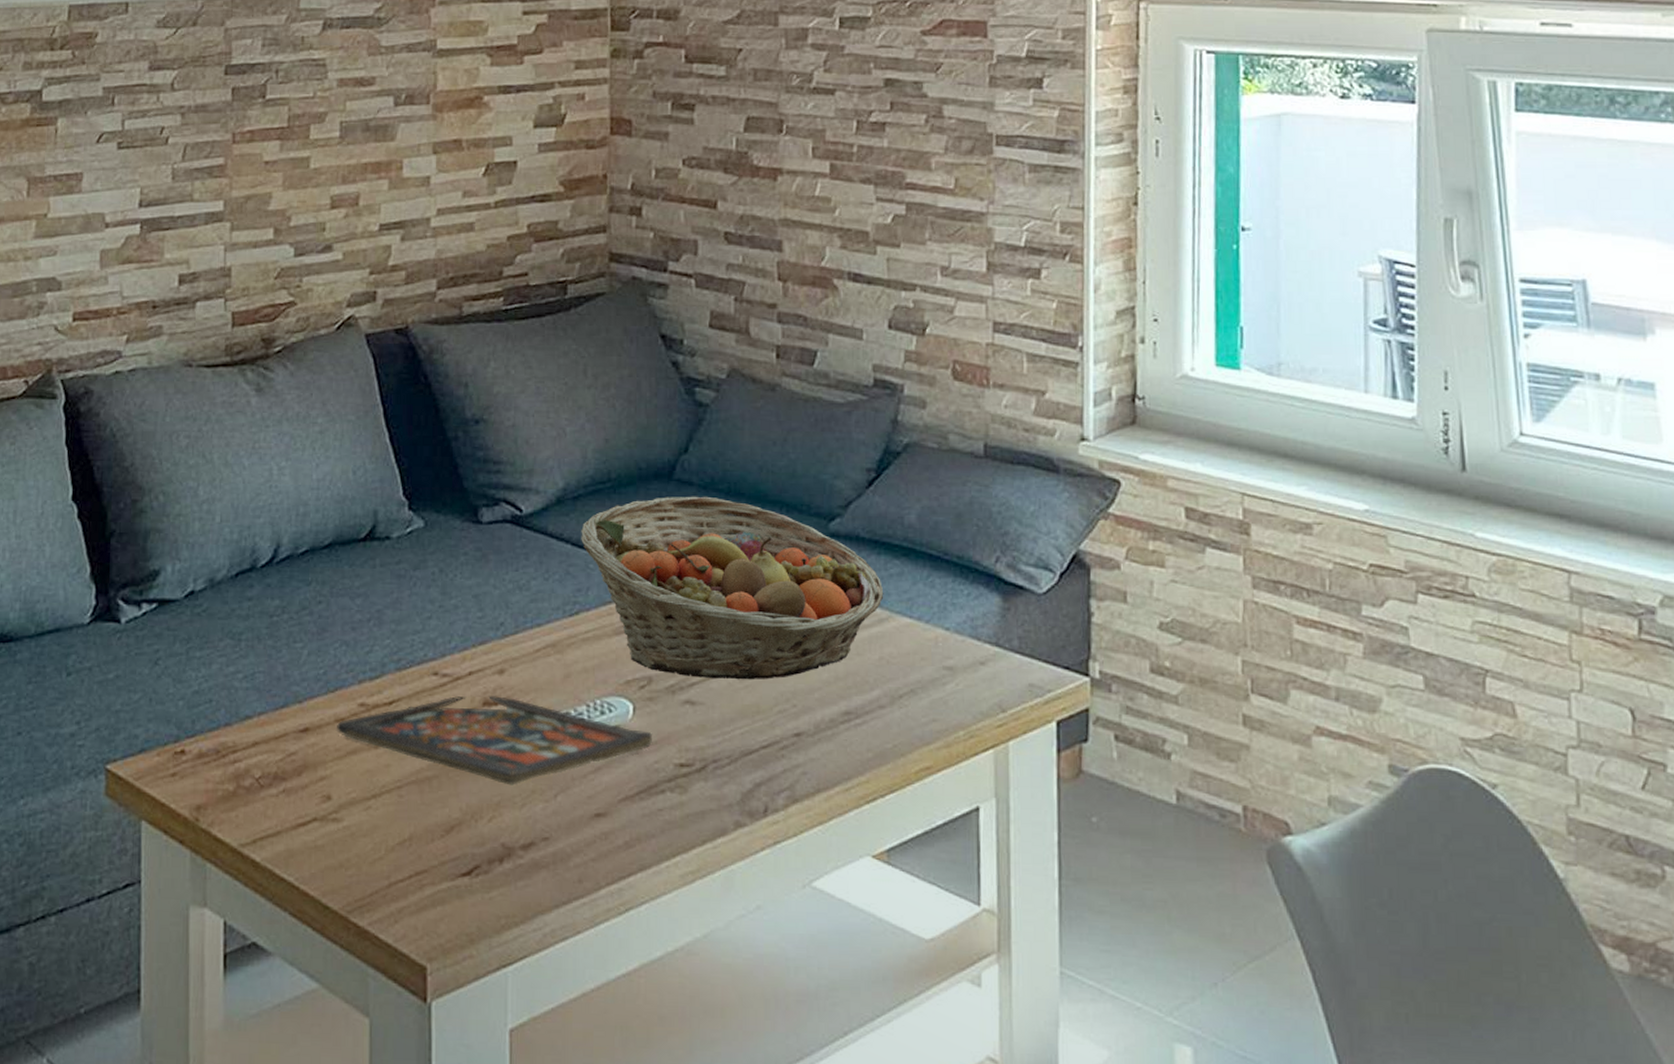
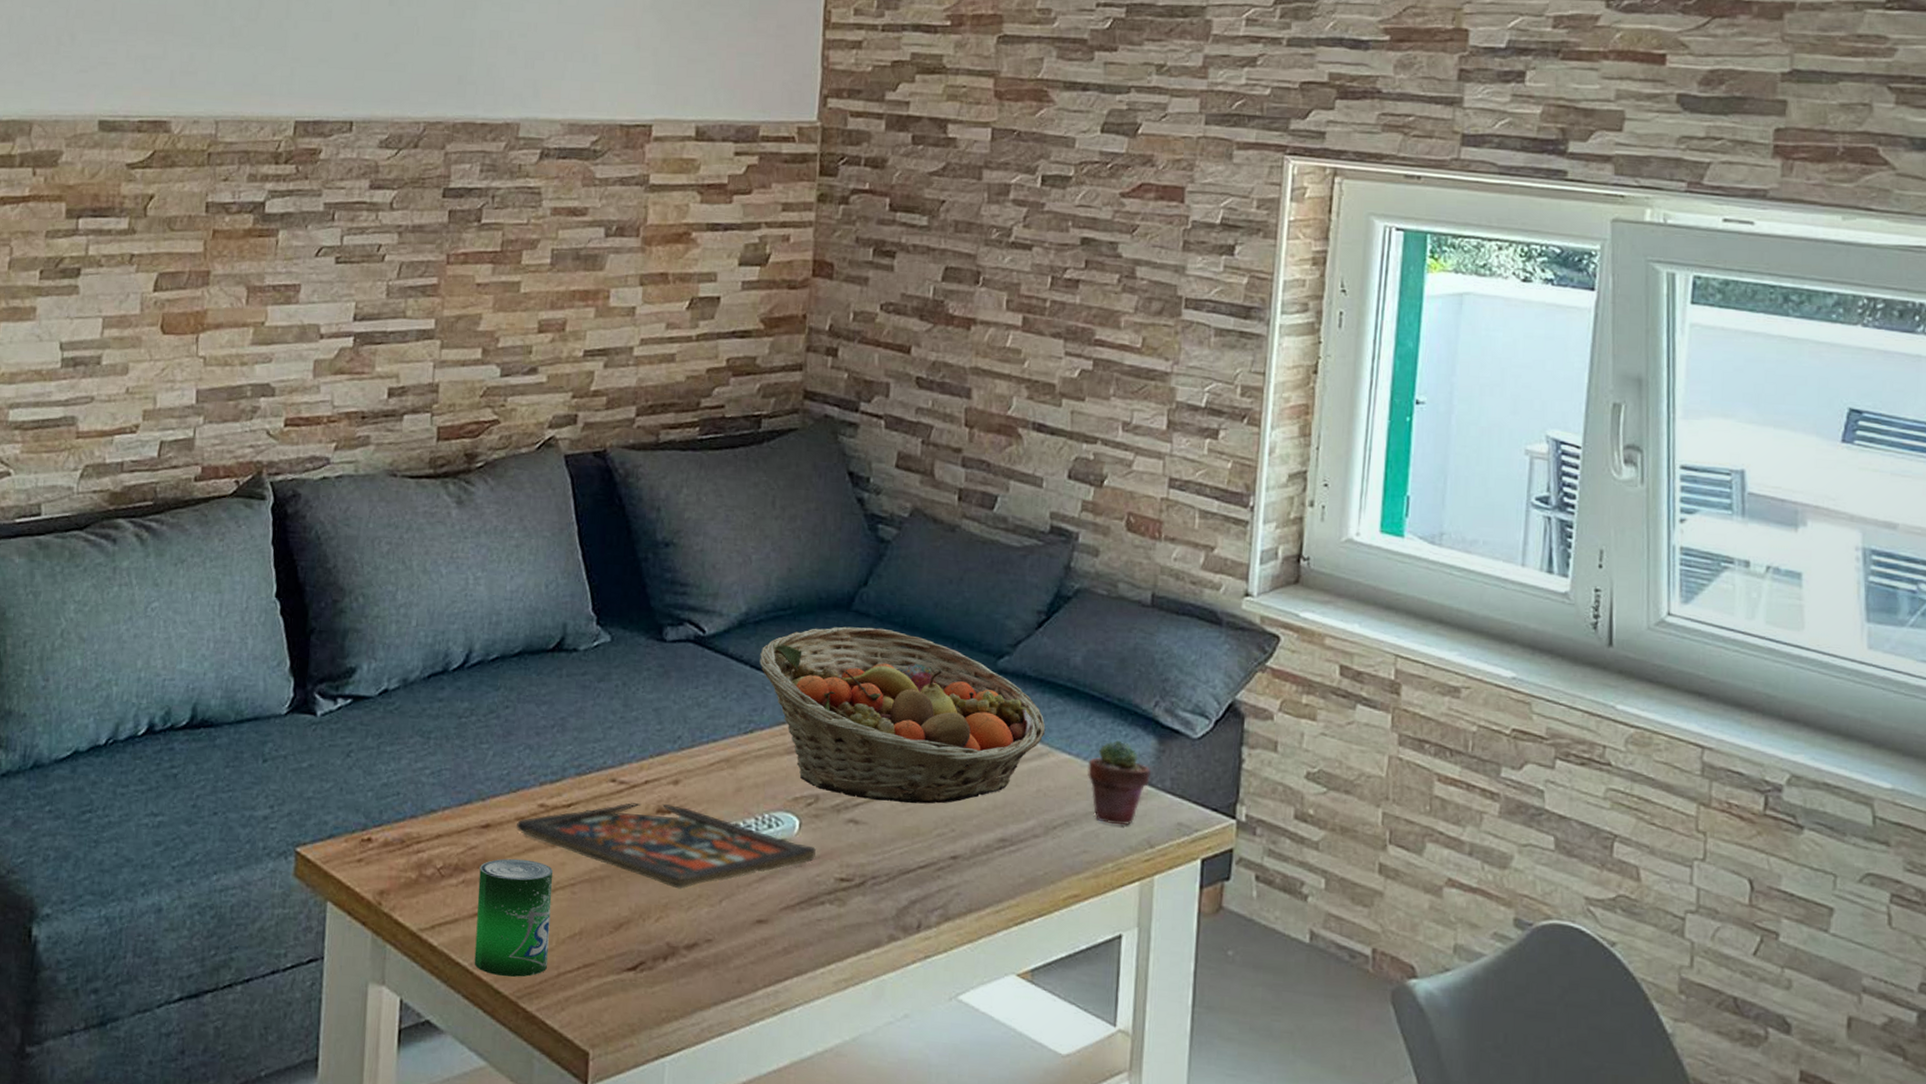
beverage can: none [300,763,378,891] -> present [474,858,553,977]
potted succulent: none [931,600,998,690] -> present [1088,740,1152,826]

